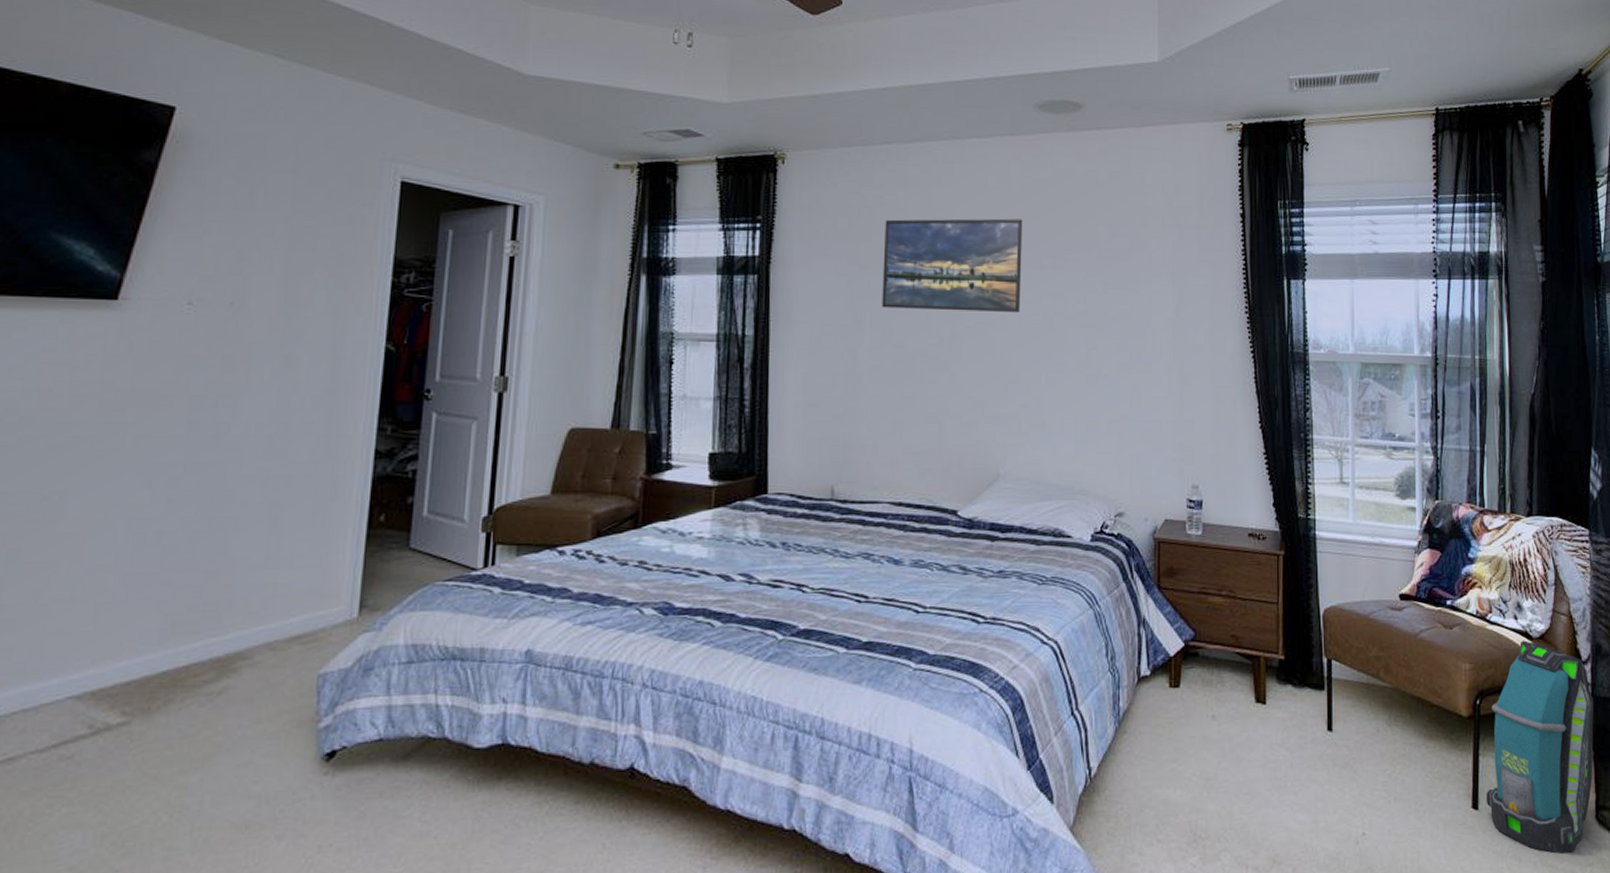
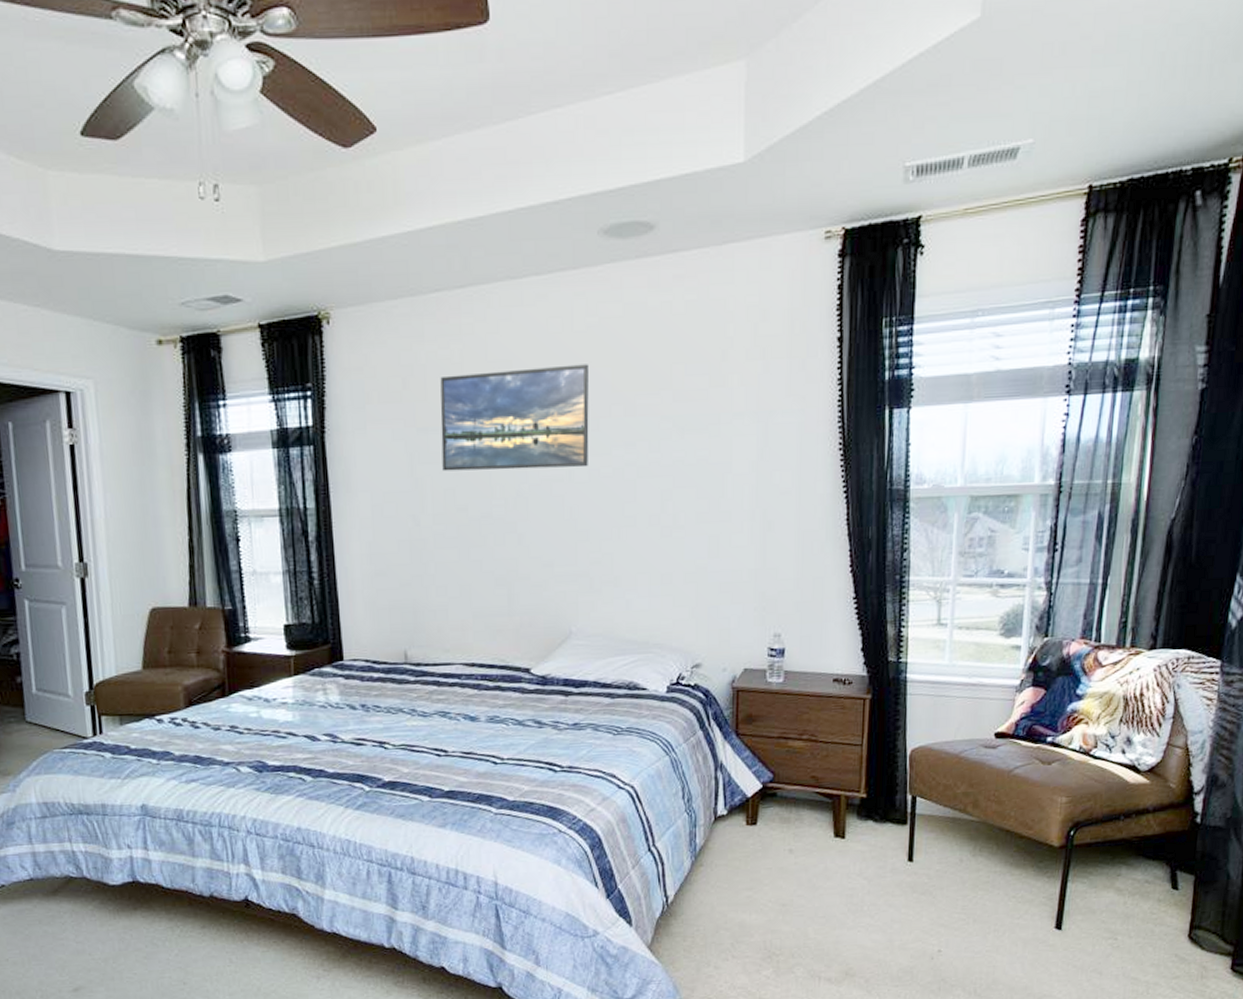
backpack: present [1486,640,1594,854] -> none [1071,774,1202,968]

